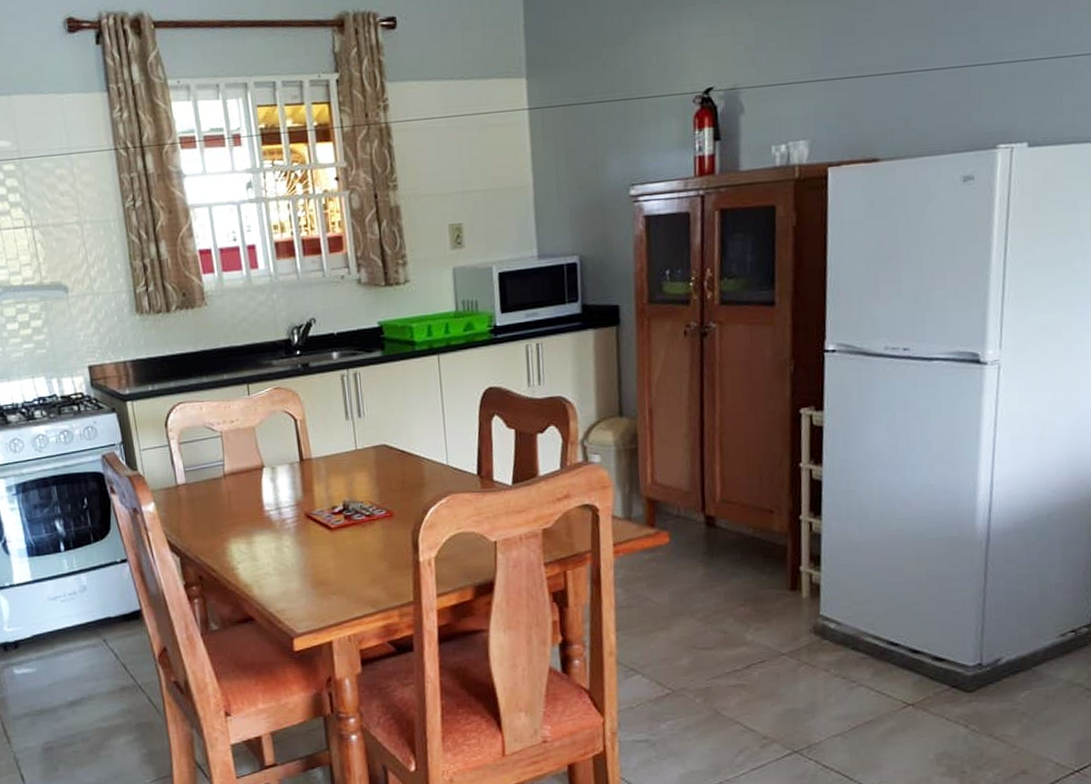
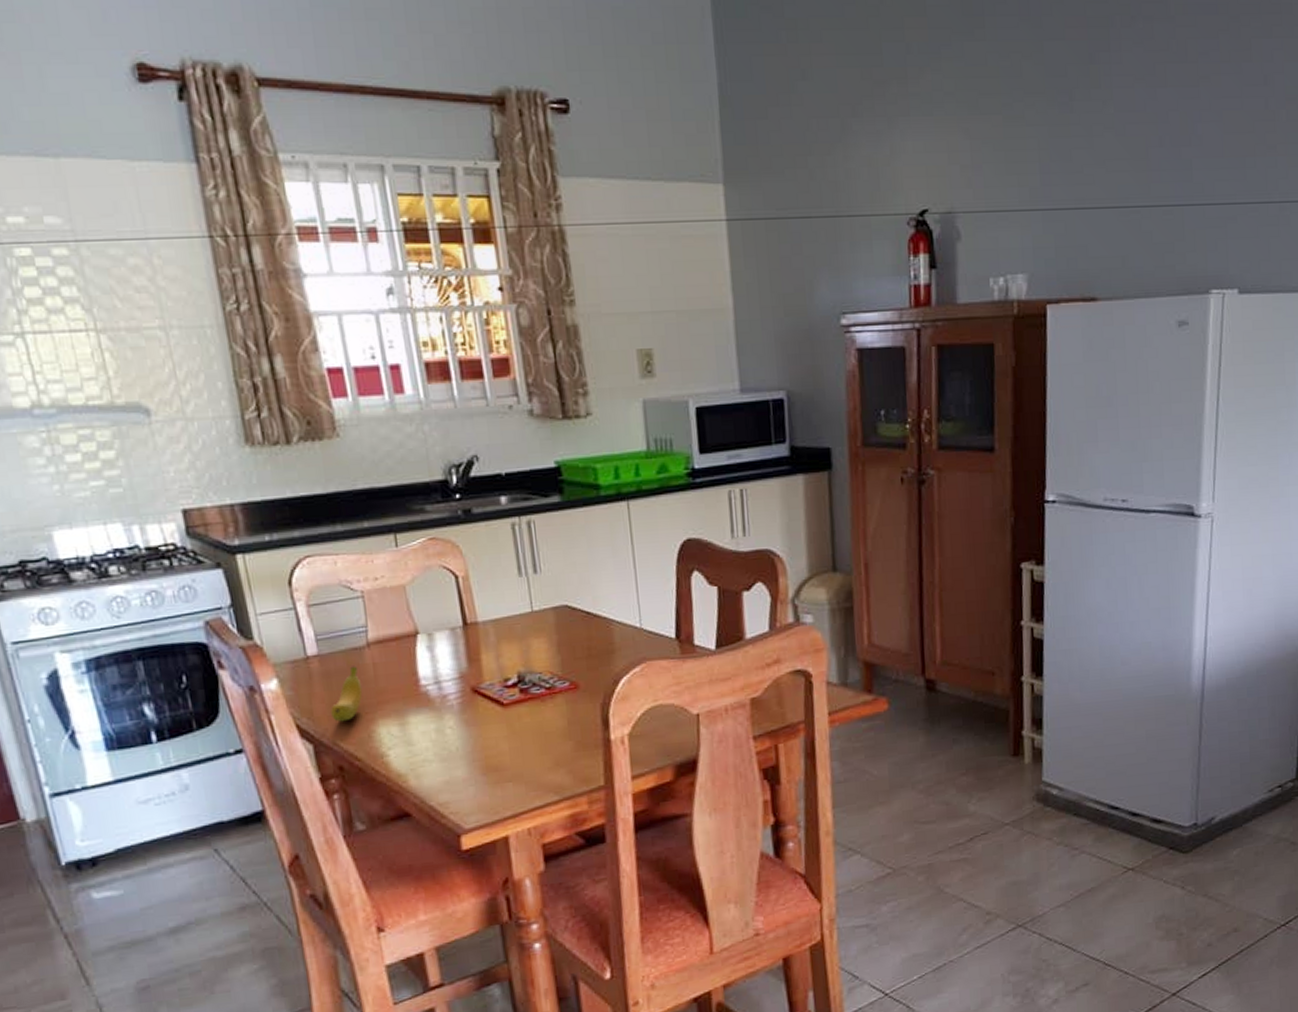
banana: none [194,493,219,540] -> present [331,666,363,722]

